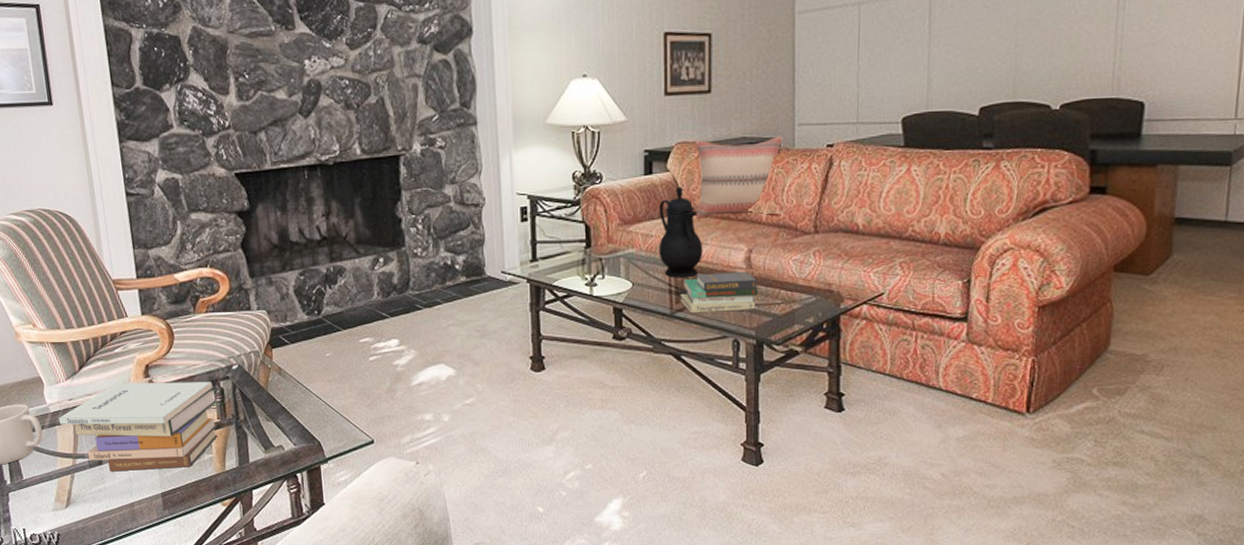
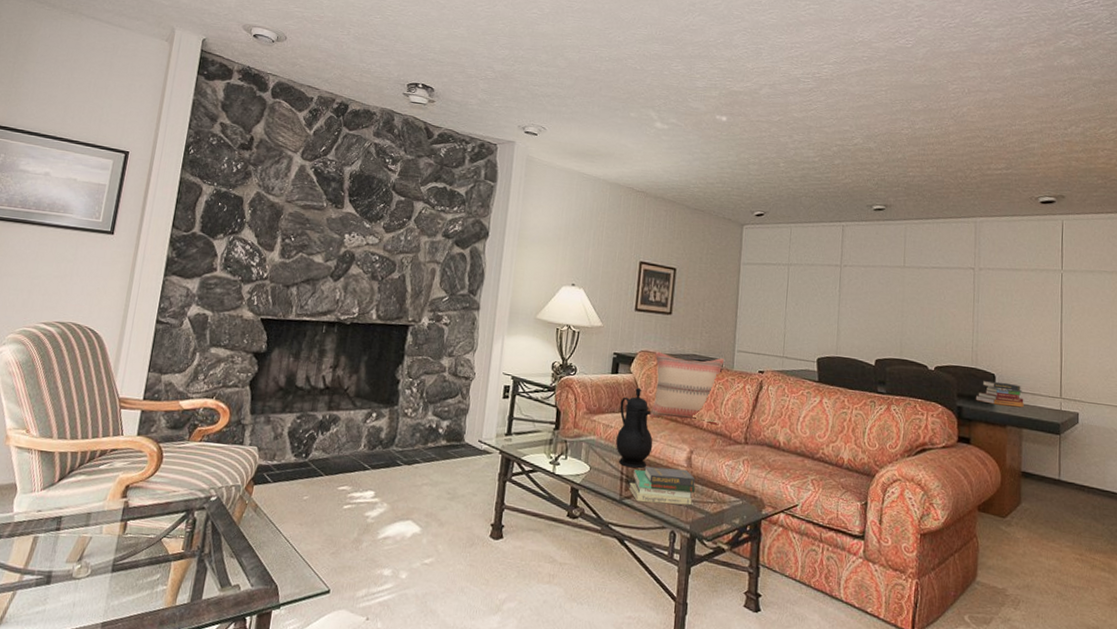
books: present [59,382,218,472] -> none [19,500,188,598]
books: none [1115,110,1183,141] -> present [975,380,1024,408]

